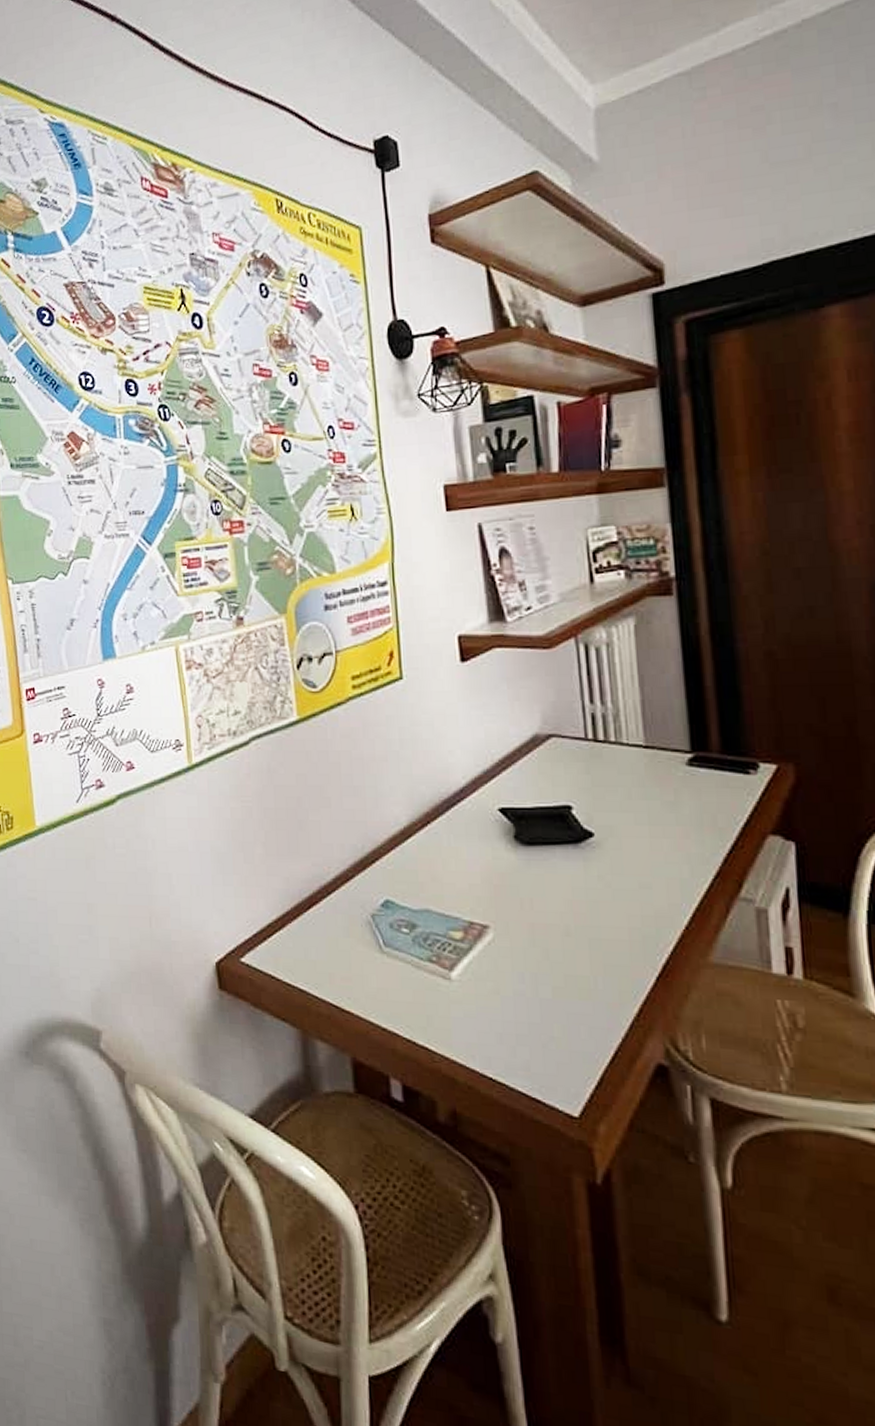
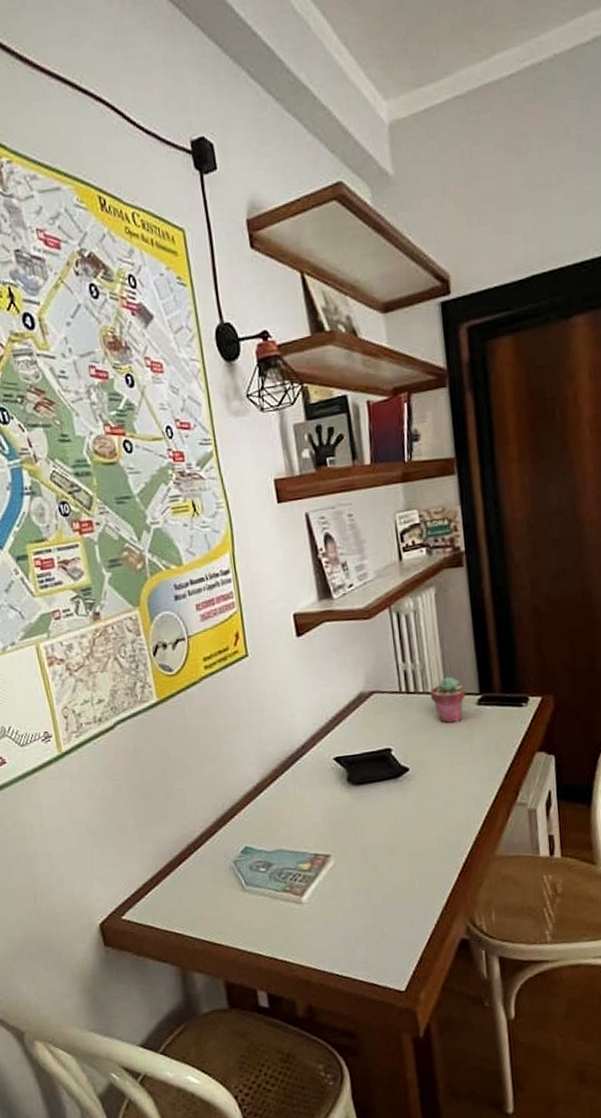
potted succulent: none [624,726,672,783] -> present [429,676,466,723]

